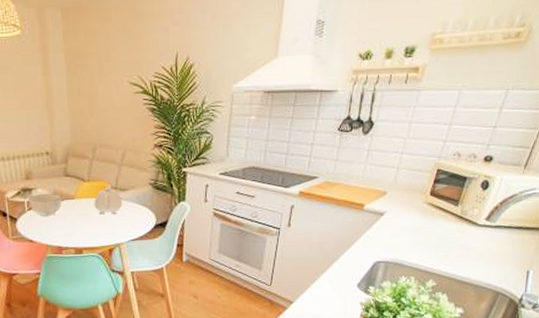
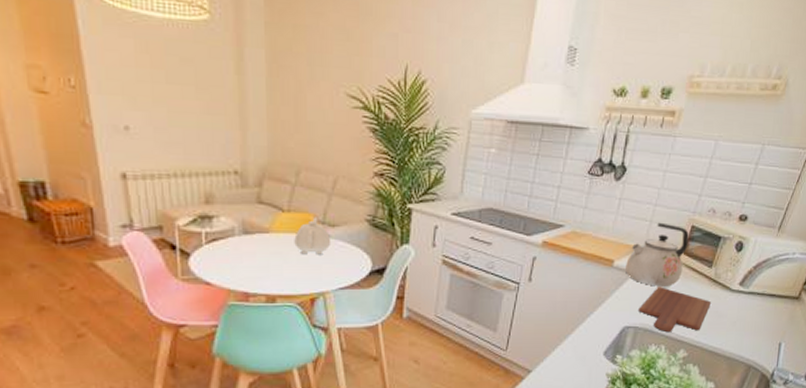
bowl: present [29,193,62,216] -> none [208,223,252,252]
kettle: none [375,168,435,225] -> present [626,222,689,287]
cutting board: none [389,225,459,265] -> present [638,287,712,331]

